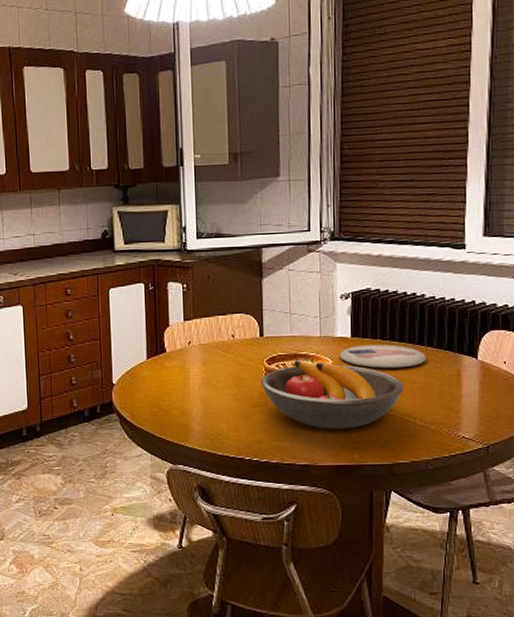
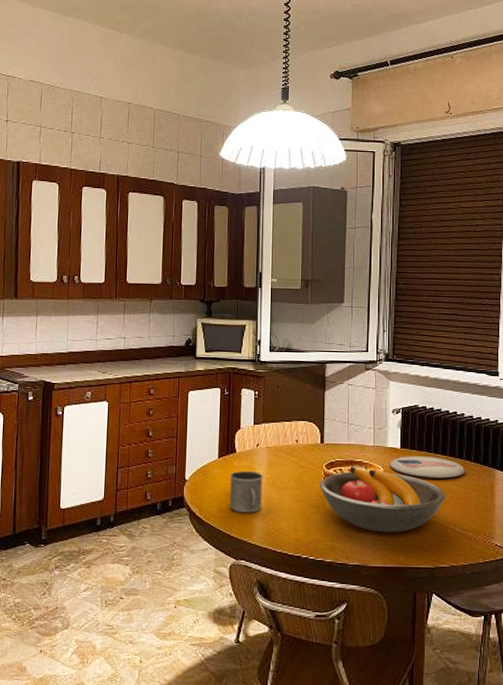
mug: none [161,370,199,416] -> present [230,470,264,513]

